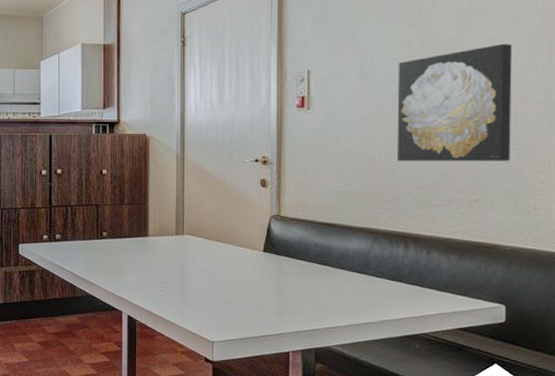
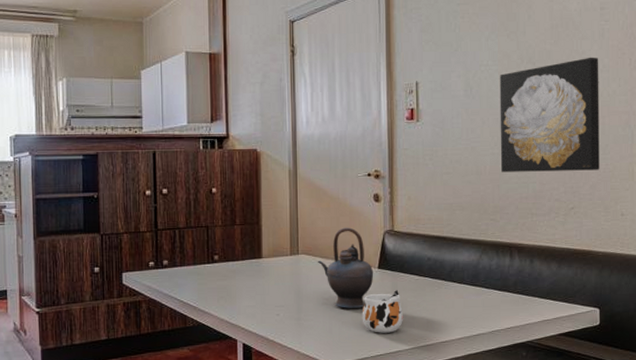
teapot: none [202,211,259,289] -> present [317,227,374,308]
mug: none [245,274,289,315] -> present [362,290,404,333]

